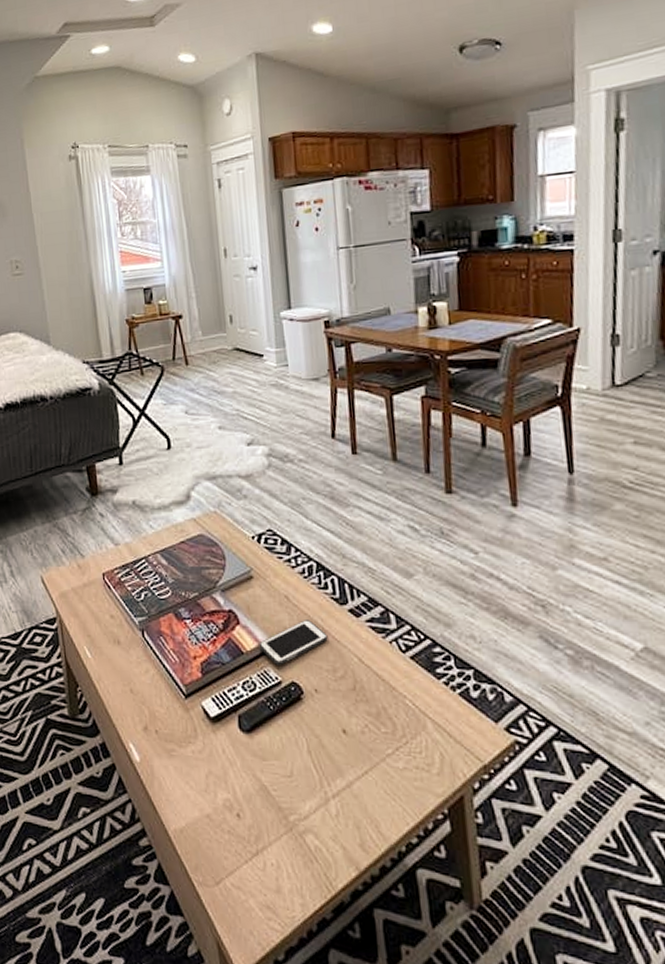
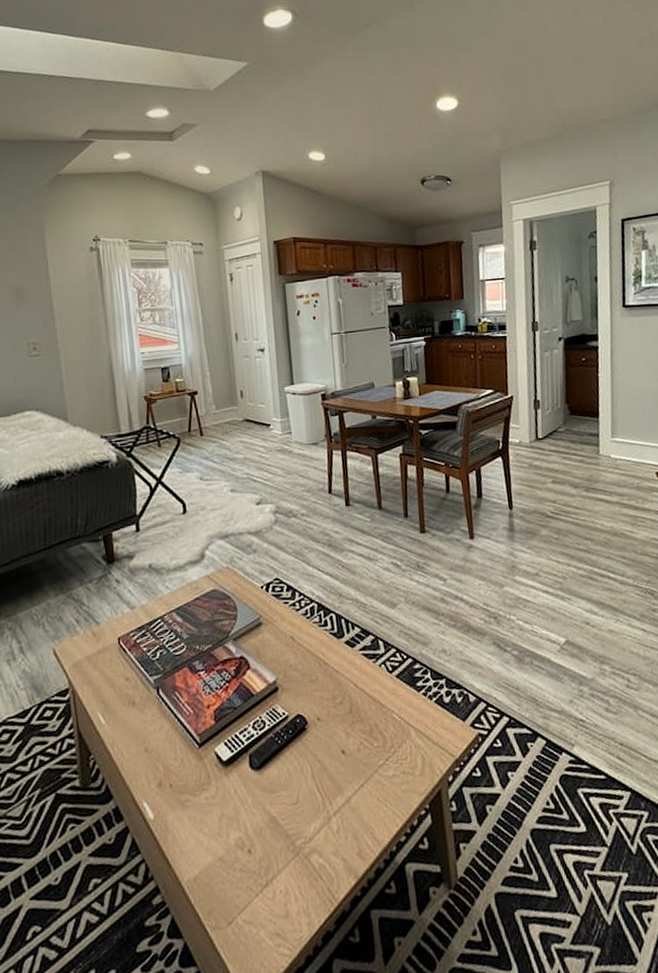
cell phone: present [259,620,328,665] -> none [267,655,328,701]

